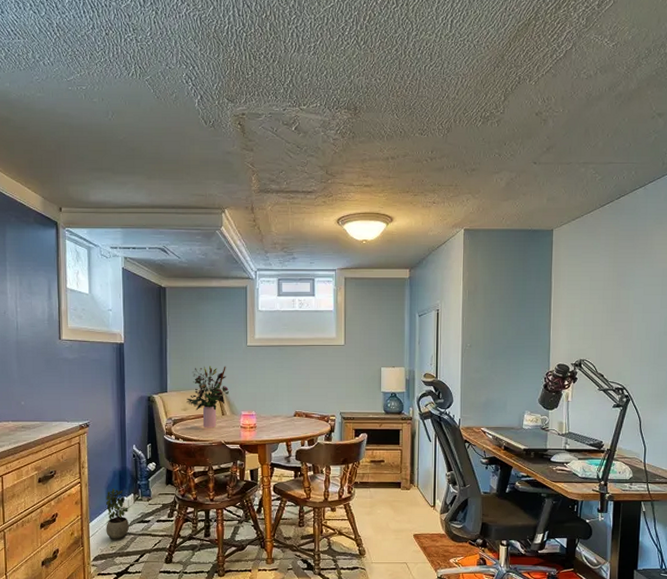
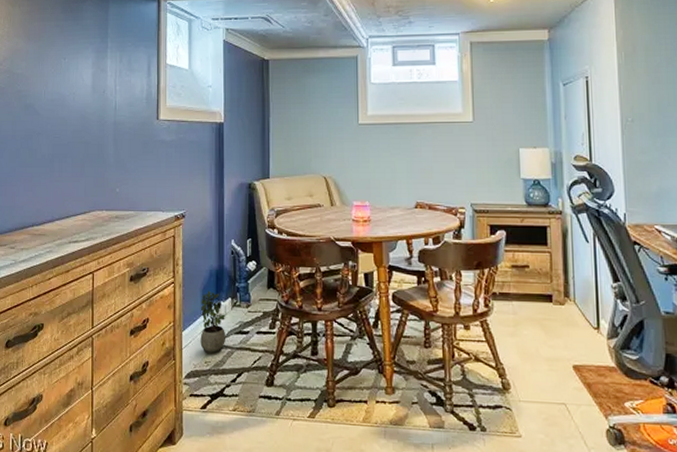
bouquet: present [186,366,230,429] -> none [291,148,340,222]

